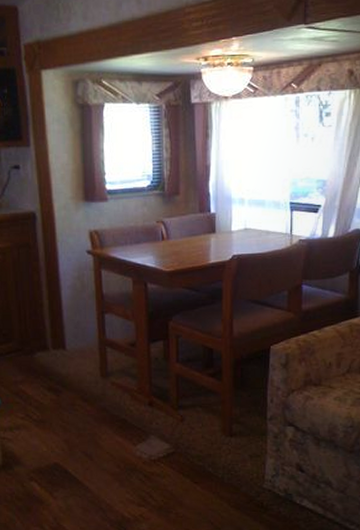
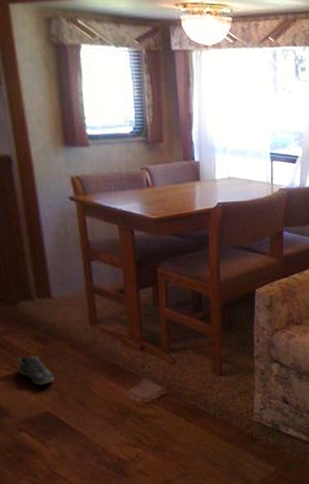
shoe: none [33,406,65,436] -> present [19,356,55,385]

